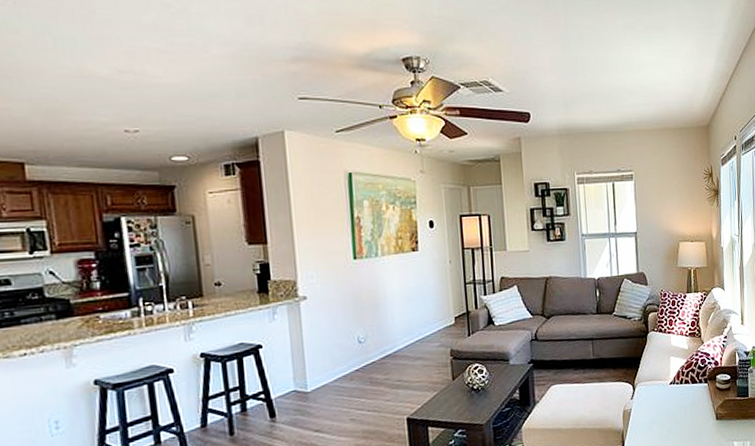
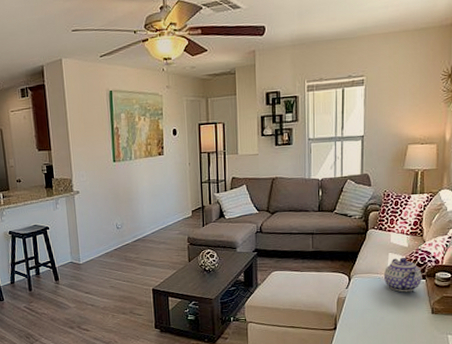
teapot: none [667,361,704,399] -> present [383,258,422,292]

